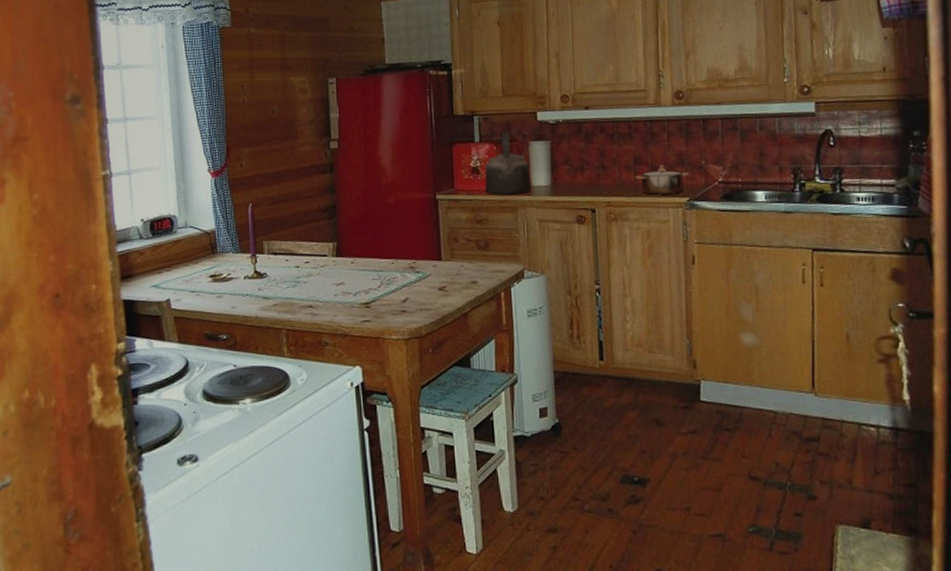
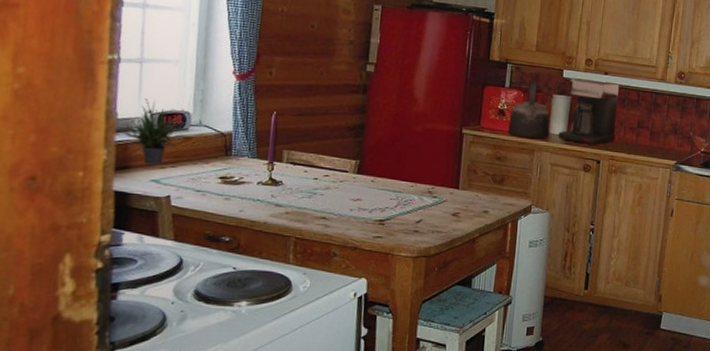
potted plant: none [118,207,180,271] -> present [118,98,192,165]
coffee maker: none [541,116,609,192] -> present [557,78,619,145]
cooking pot: present [634,164,690,196] -> none [636,130,680,158]

